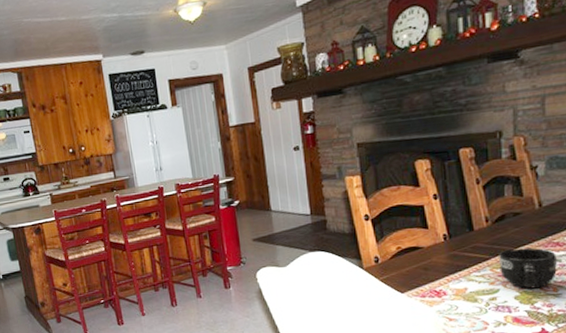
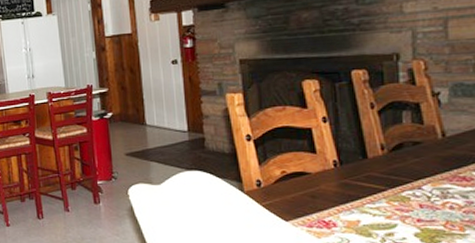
mug: present [499,247,557,289] -> none [396,181,464,226]

